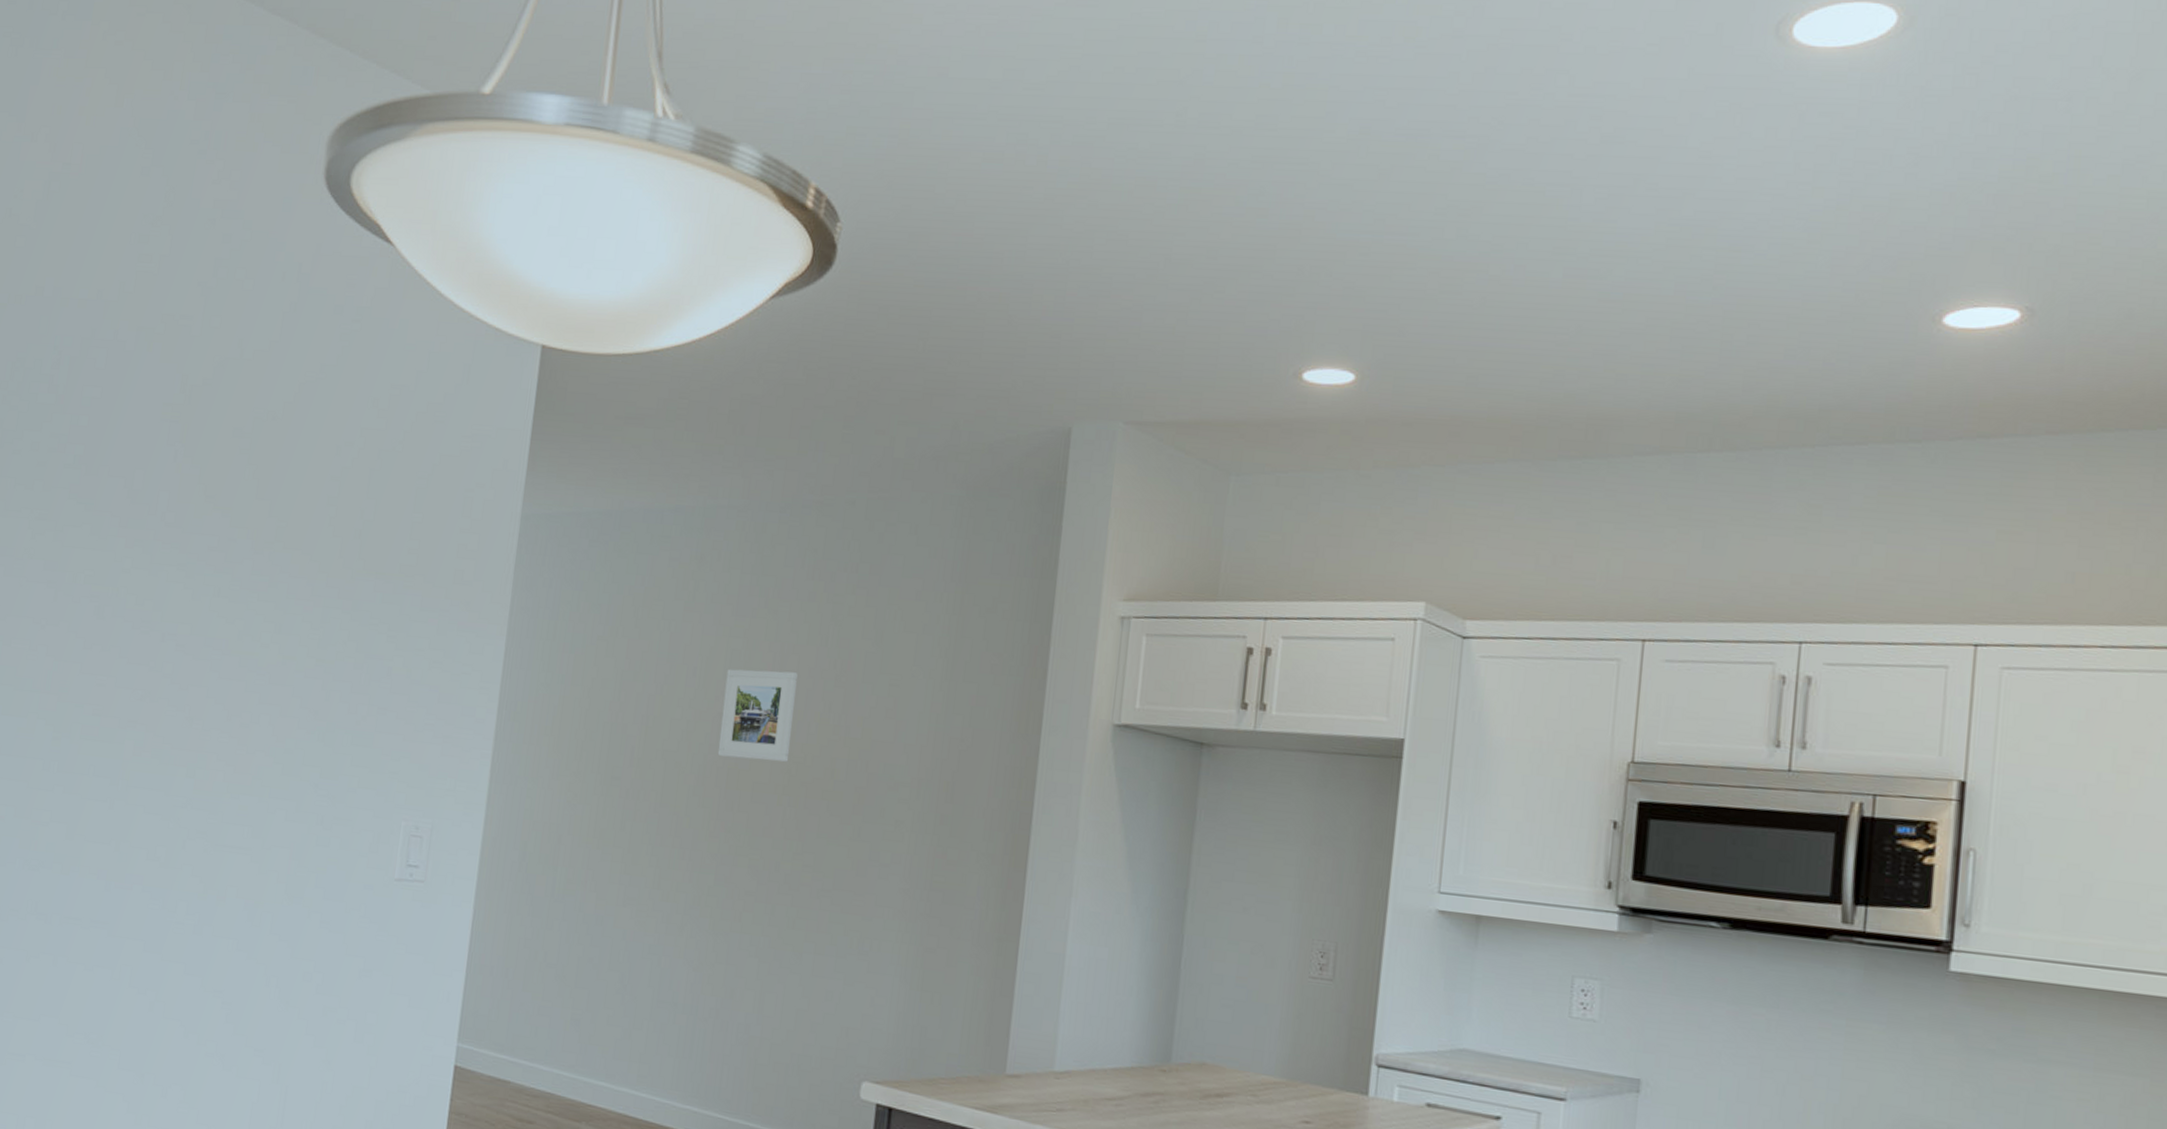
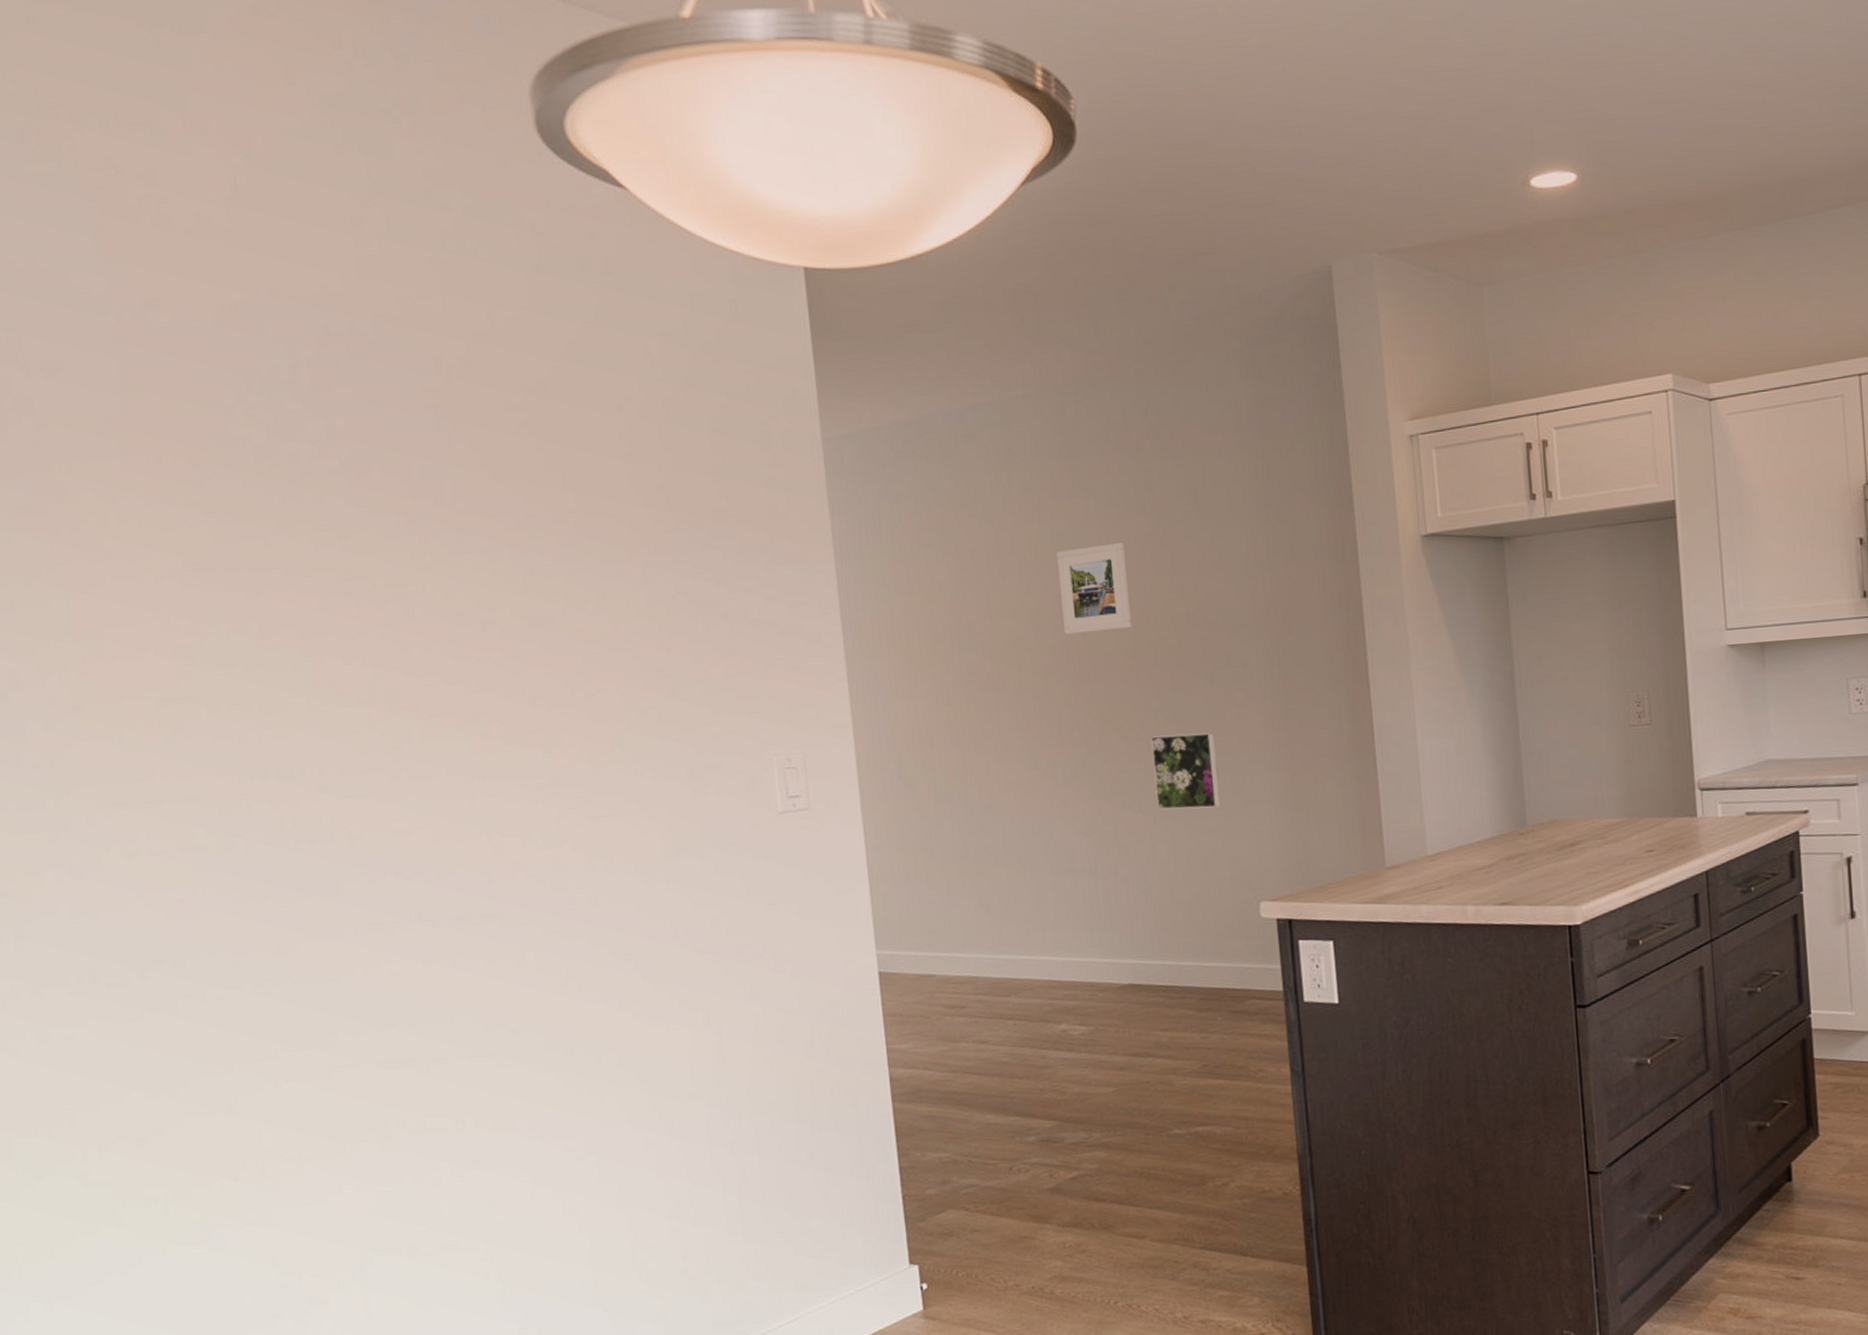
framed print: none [775,880,850,970] -> present [1150,732,1221,810]

